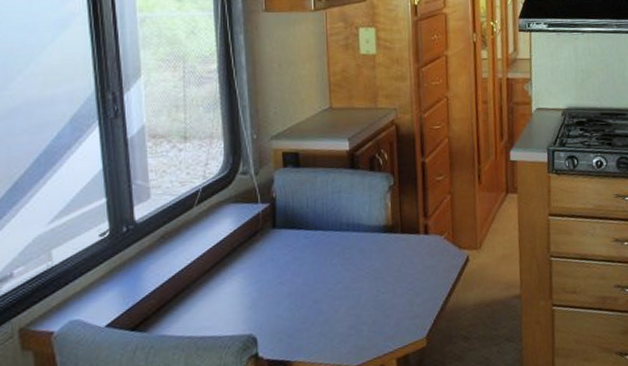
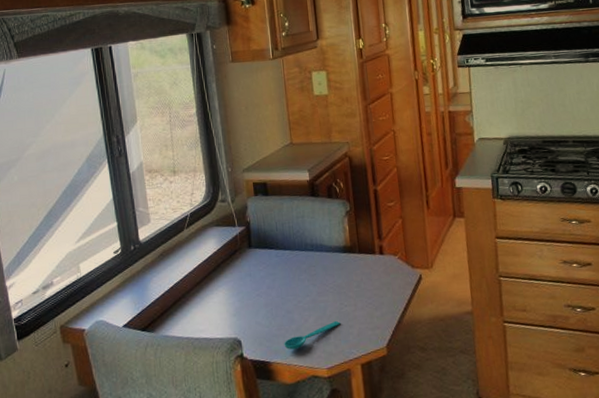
spoon: none [308,310,376,346] -> present [284,320,341,350]

